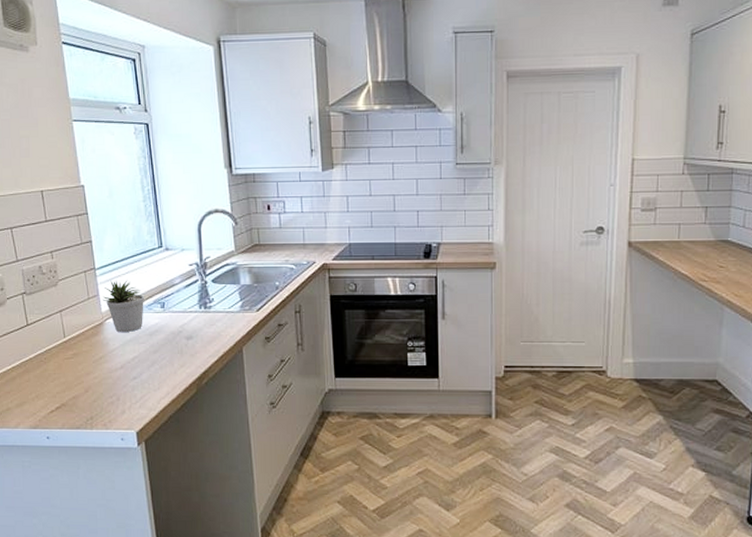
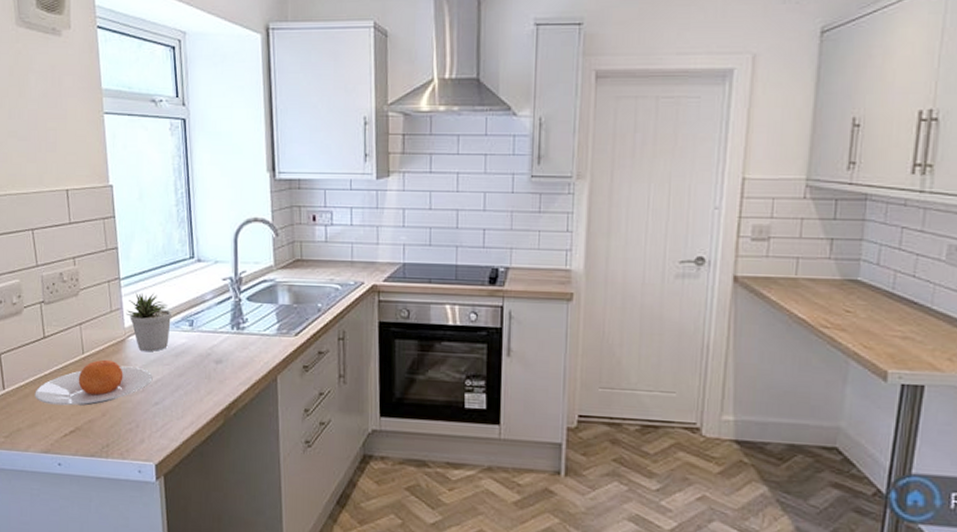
plate: none [21,341,130,385] -> present [34,359,153,406]

